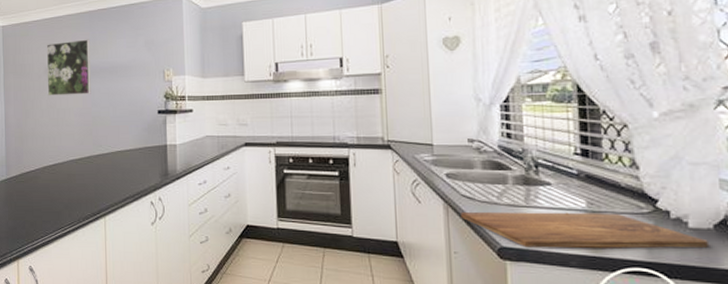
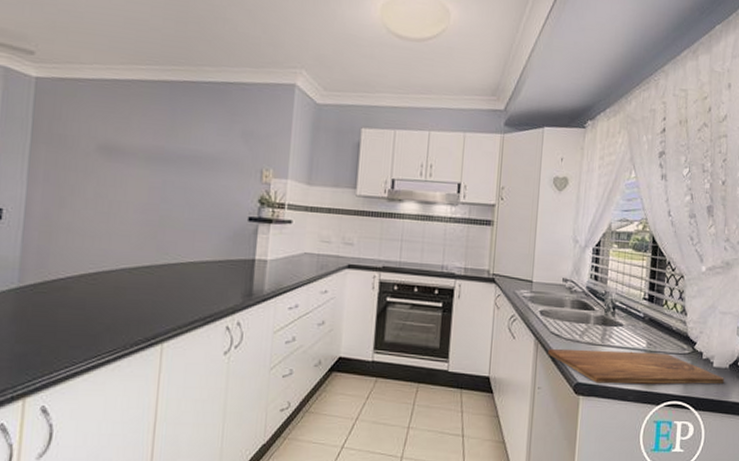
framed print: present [46,39,91,96] -> none [96,113,167,187]

